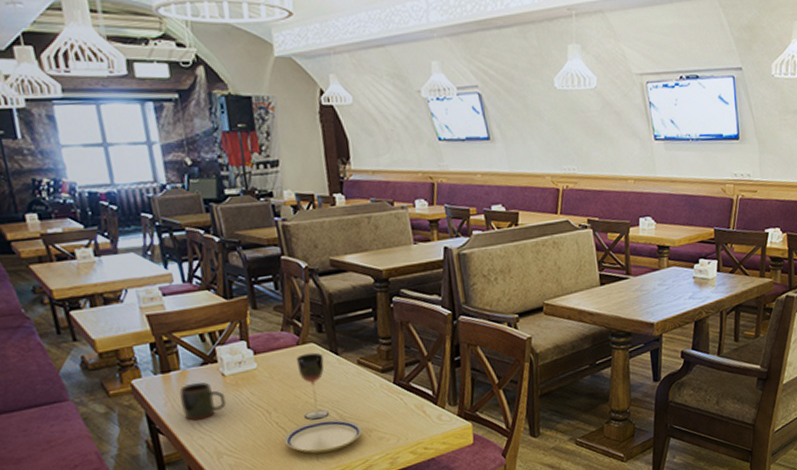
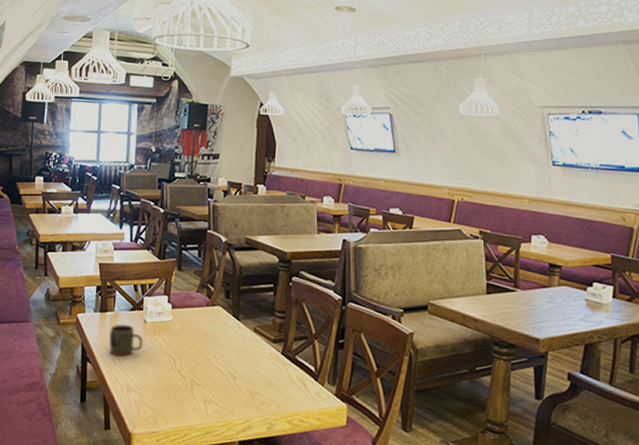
plate: present [284,418,363,454] -> none [182,375,248,407]
wineglass: present [296,352,329,420] -> none [202,314,226,375]

